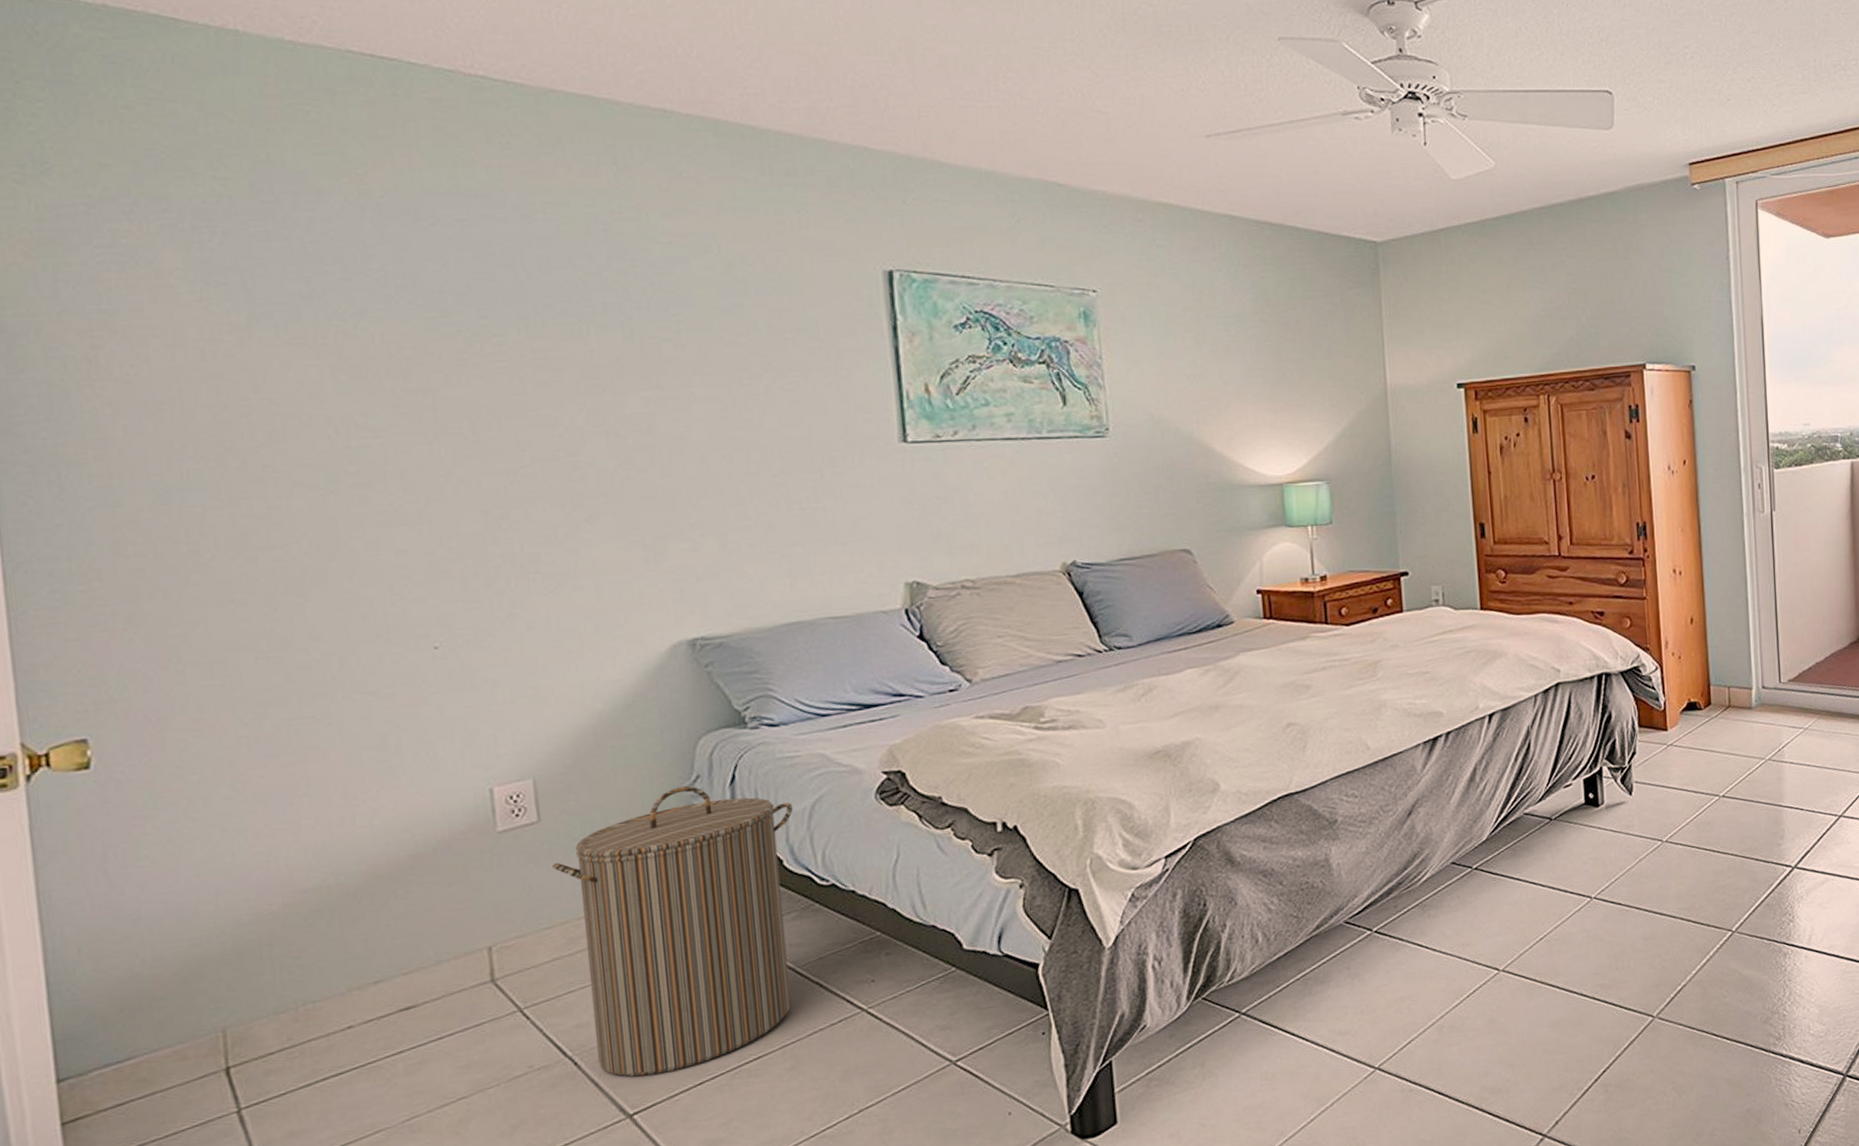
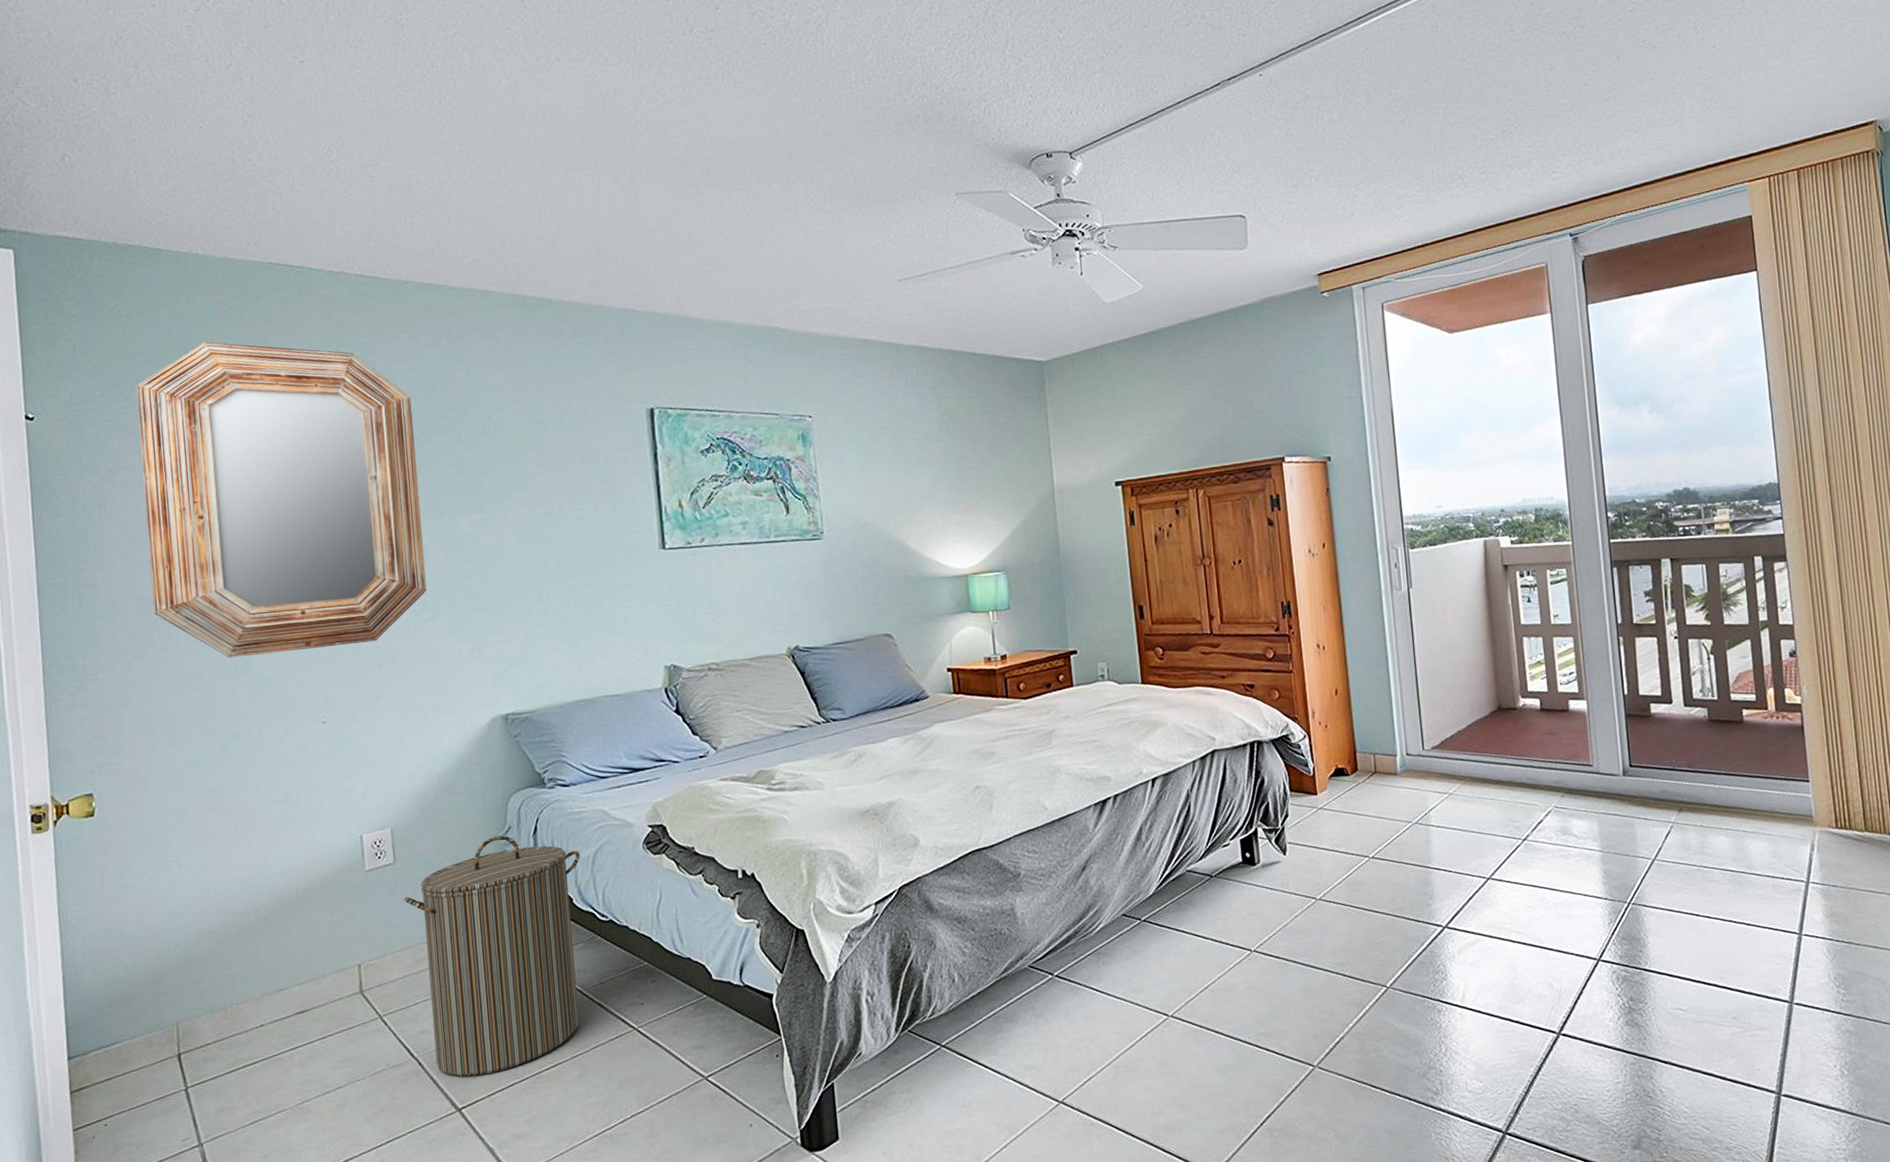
home mirror: none [143,149,582,565] -> present [136,342,427,658]

